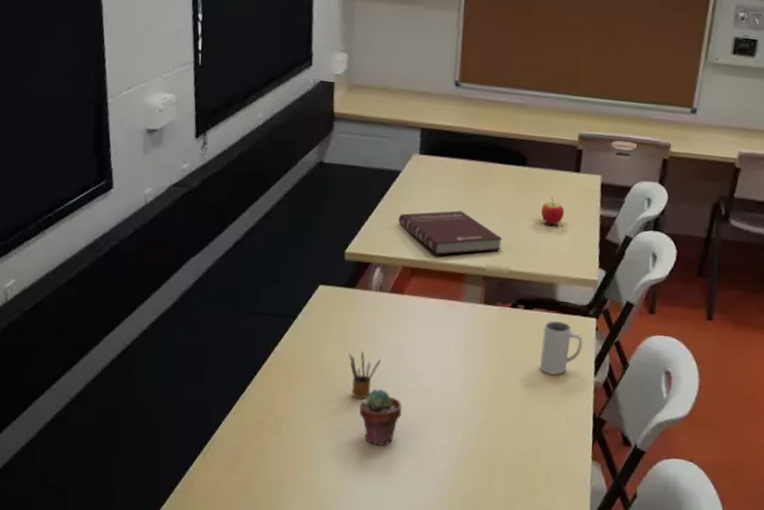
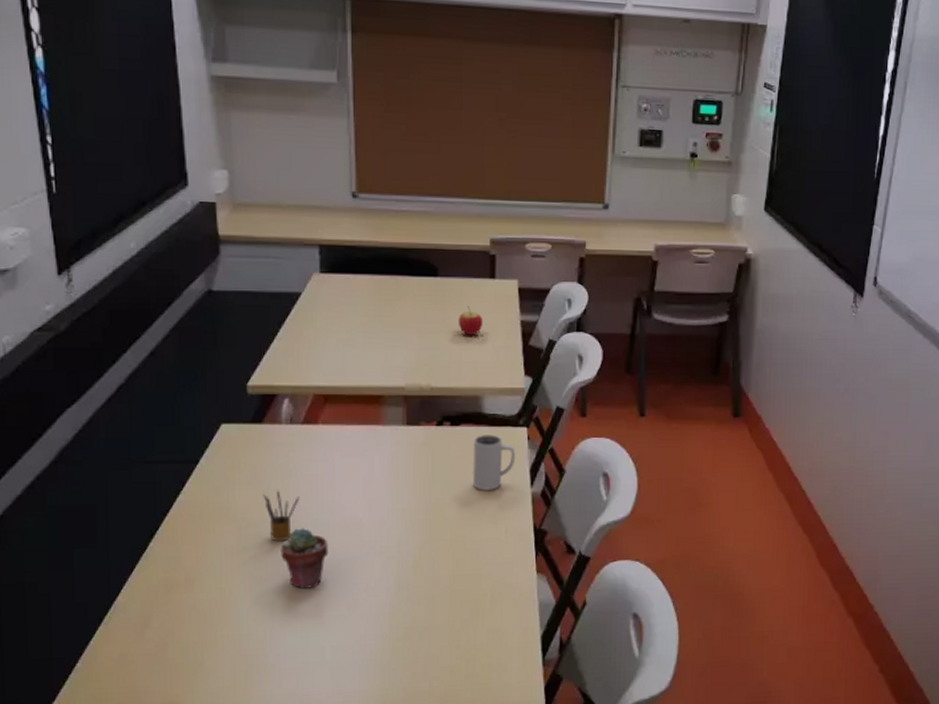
book: present [398,210,503,255] -> none [304,329,421,378]

